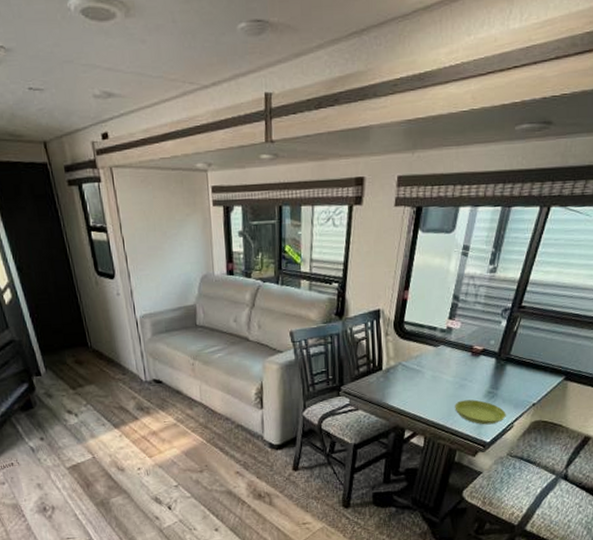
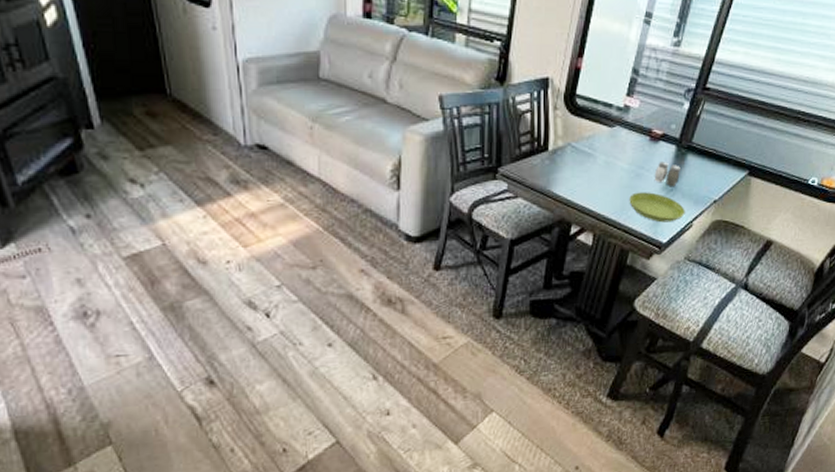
salt and pepper shaker: none [476,373,500,394] -> present [654,162,680,186]

